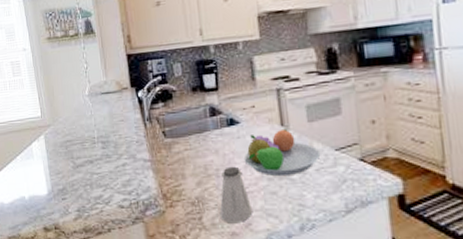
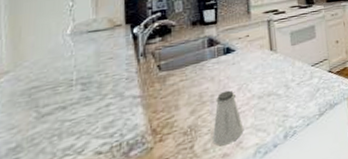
fruit bowl: present [244,128,321,177] -> none [237,52,301,95]

